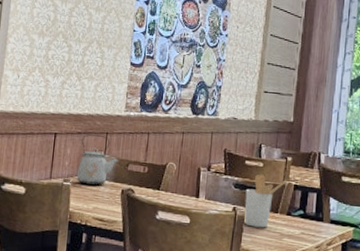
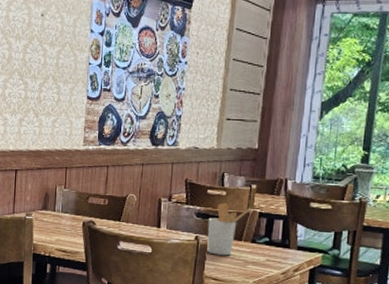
kettle: present [76,133,119,186] -> none [38,169,80,219]

